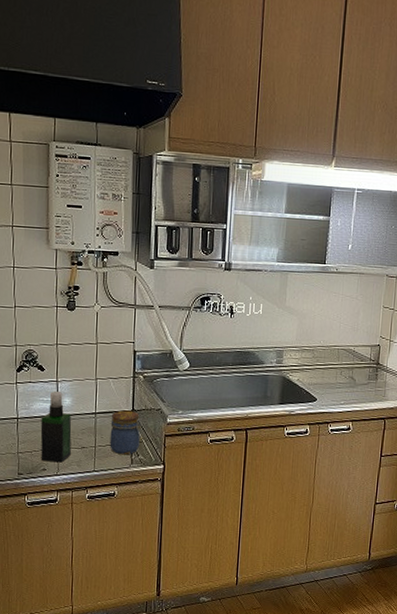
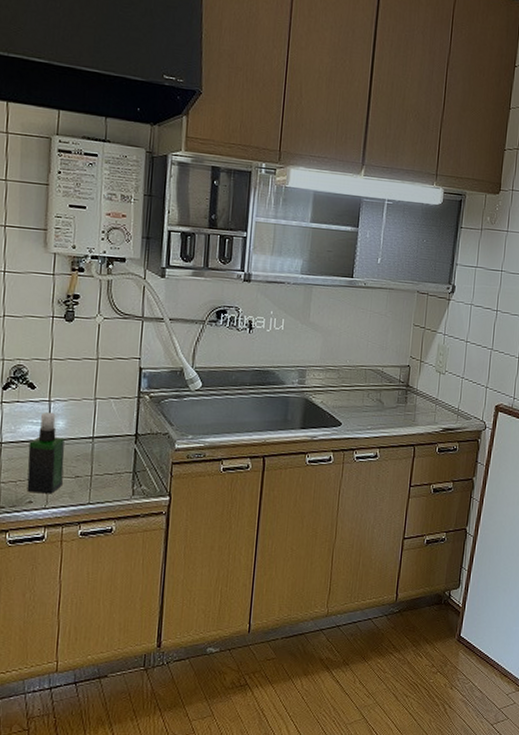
jar: present [110,410,143,455] -> none [108,434,147,485]

